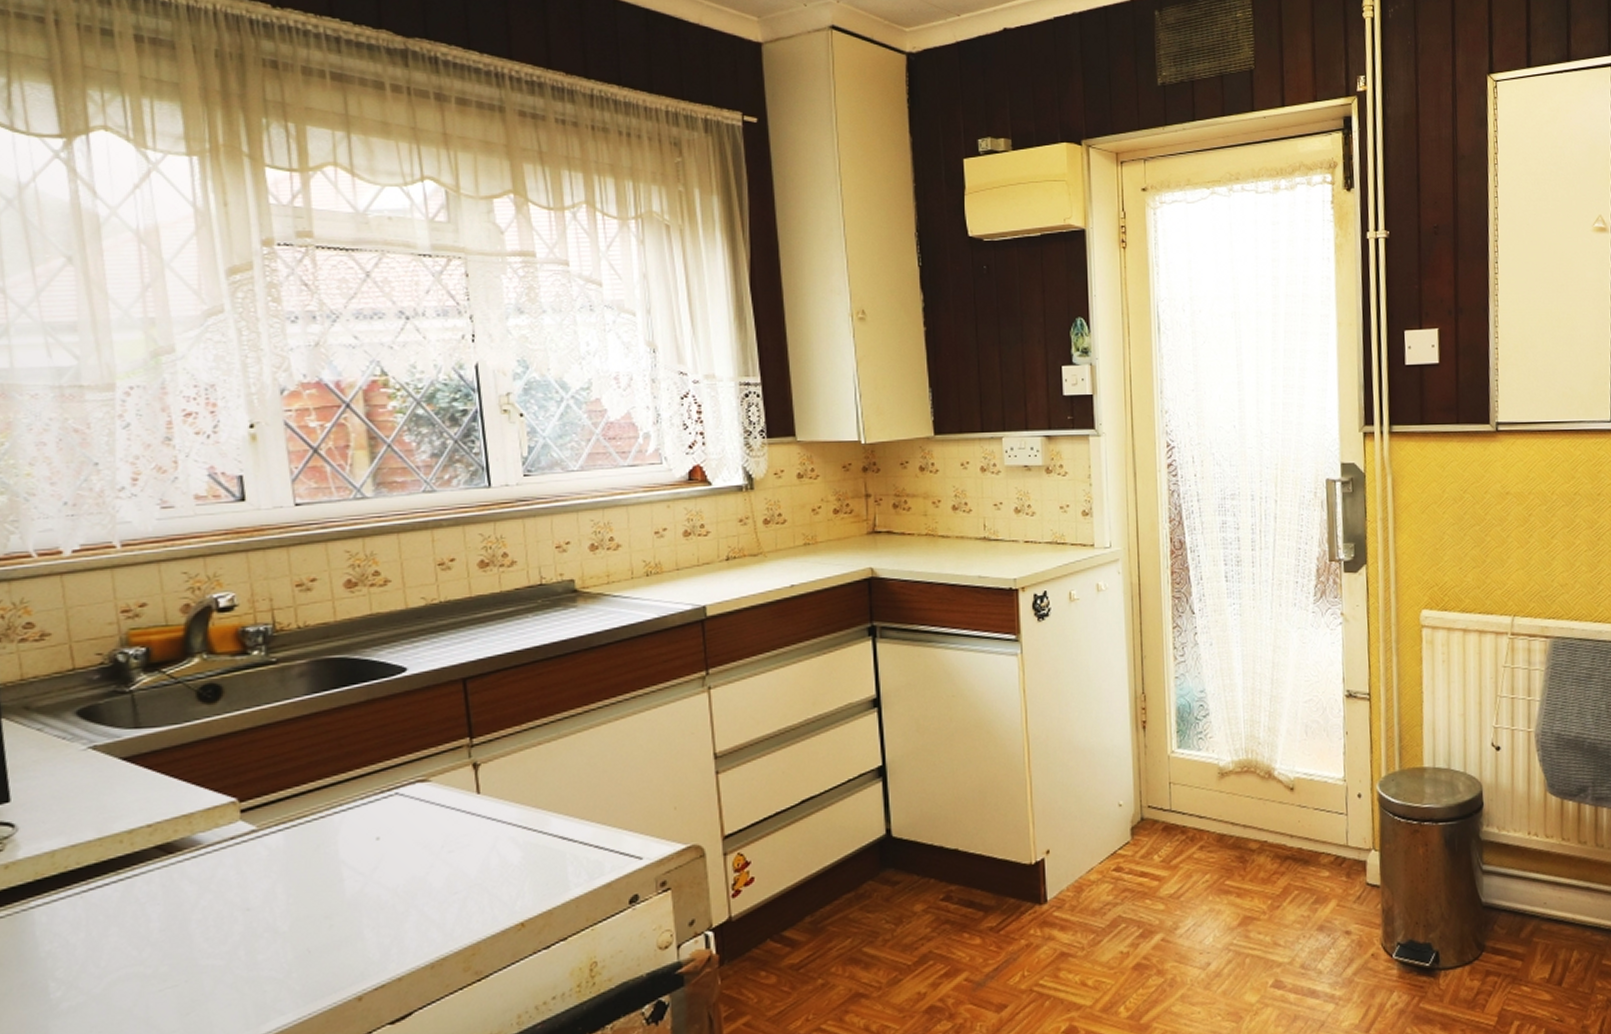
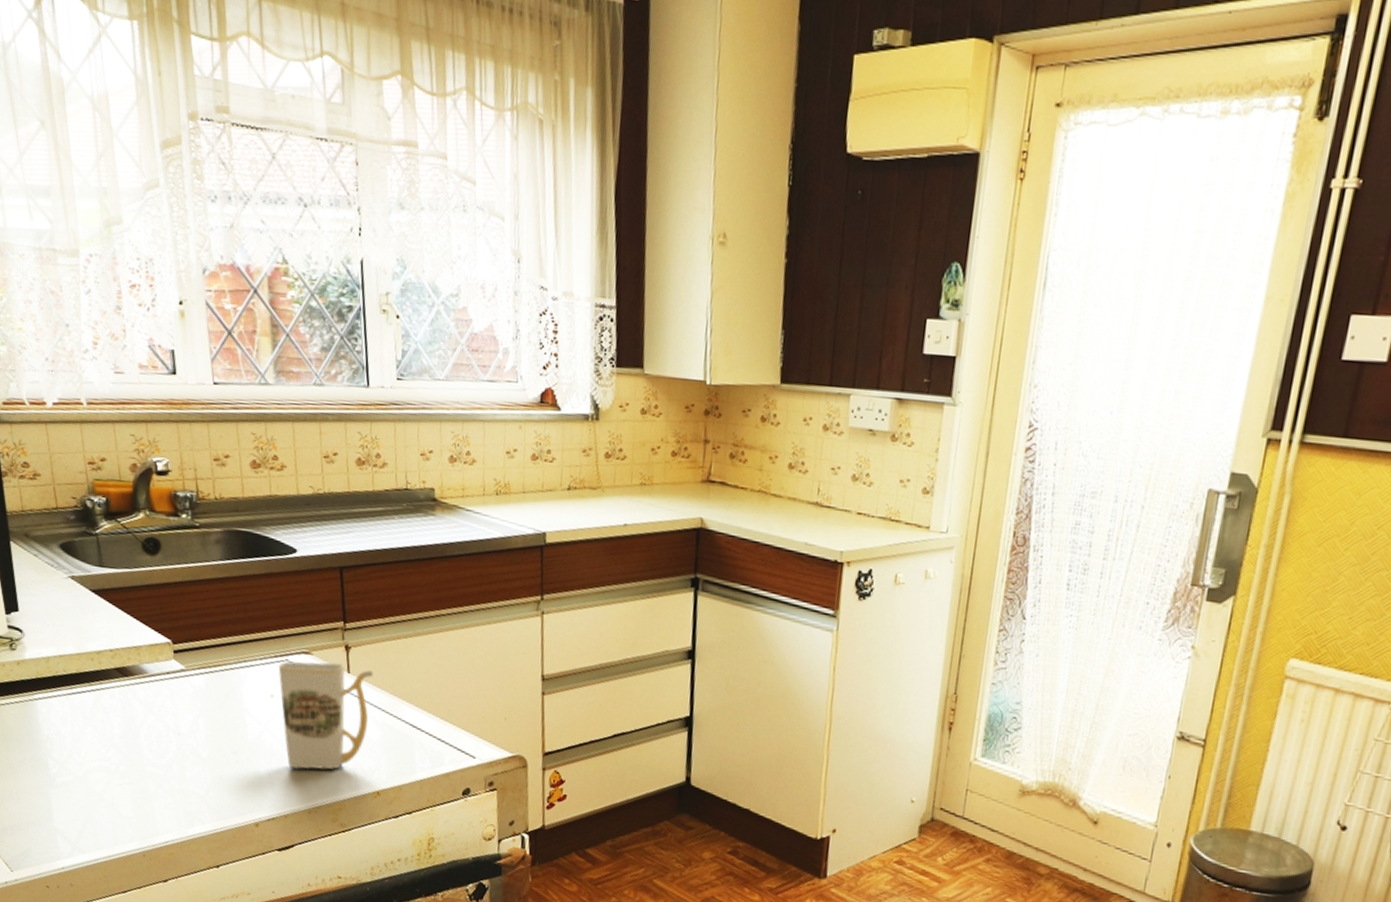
invalid cup: none [385,785,510,919] -> present [278,661,374,770]

